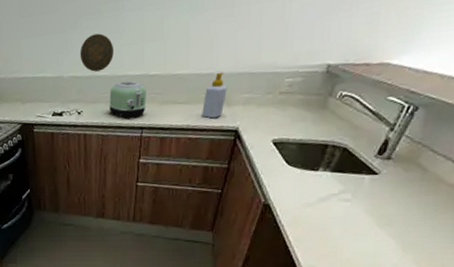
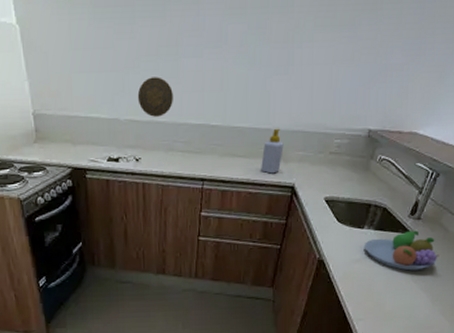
toaster: present [109,81,146,118] -> none [169,130,207,169]
fruit bowl: none [317,171,415,216] -> present [363,230,440,271]

